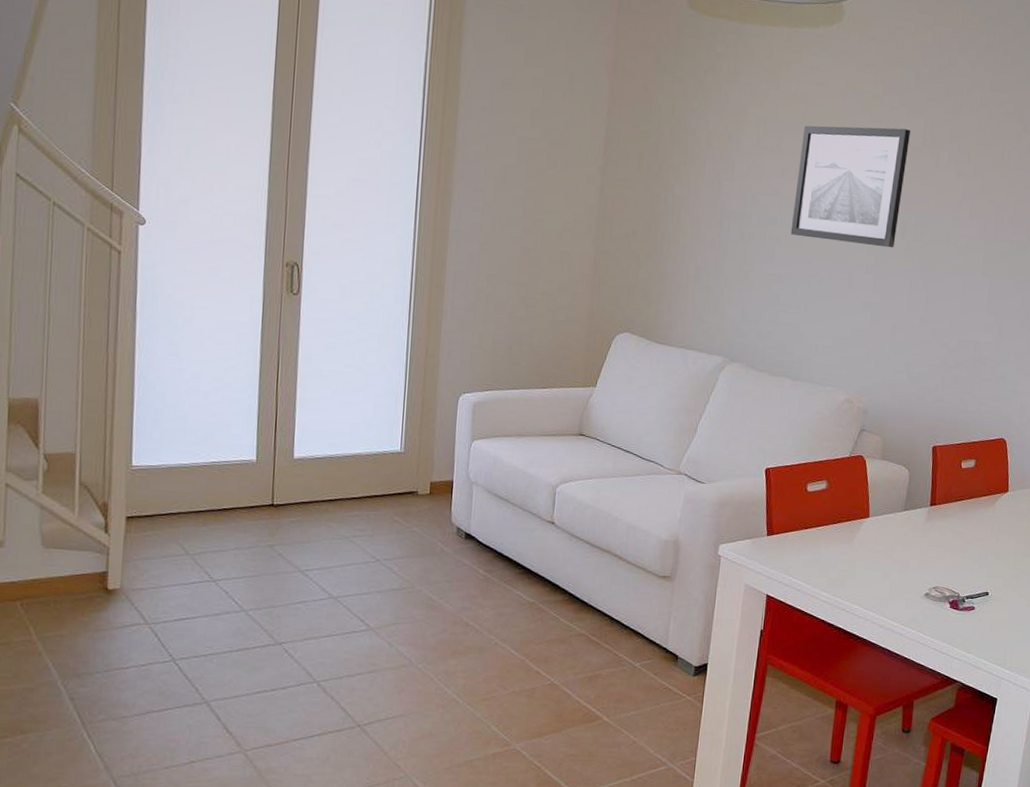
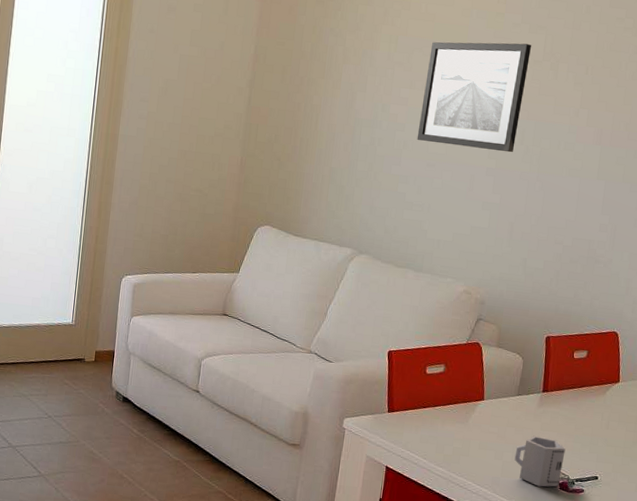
cup: none [902,552,955,607] -> present [514,435,566,487]

